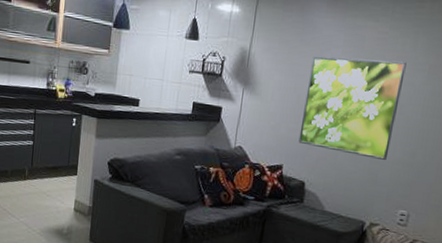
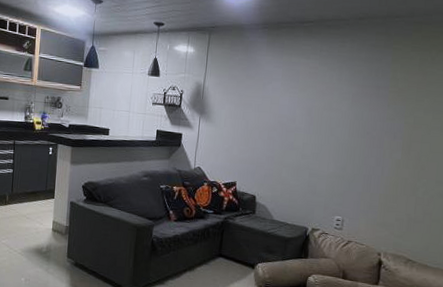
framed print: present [298,56,407,160] -> none [248,88,334,174]

